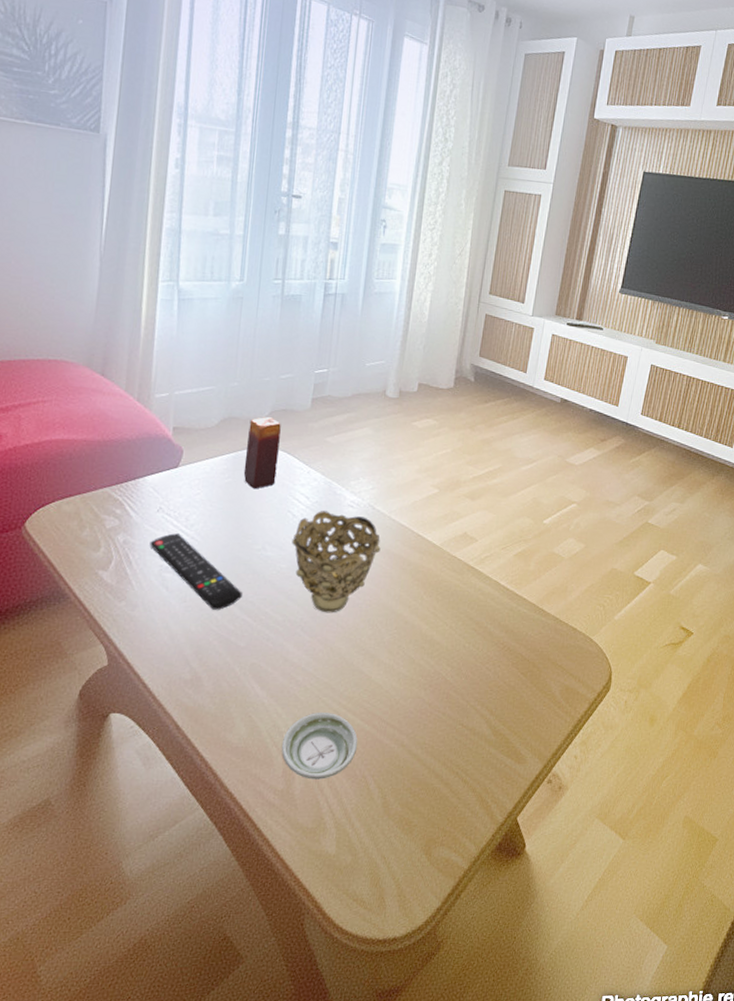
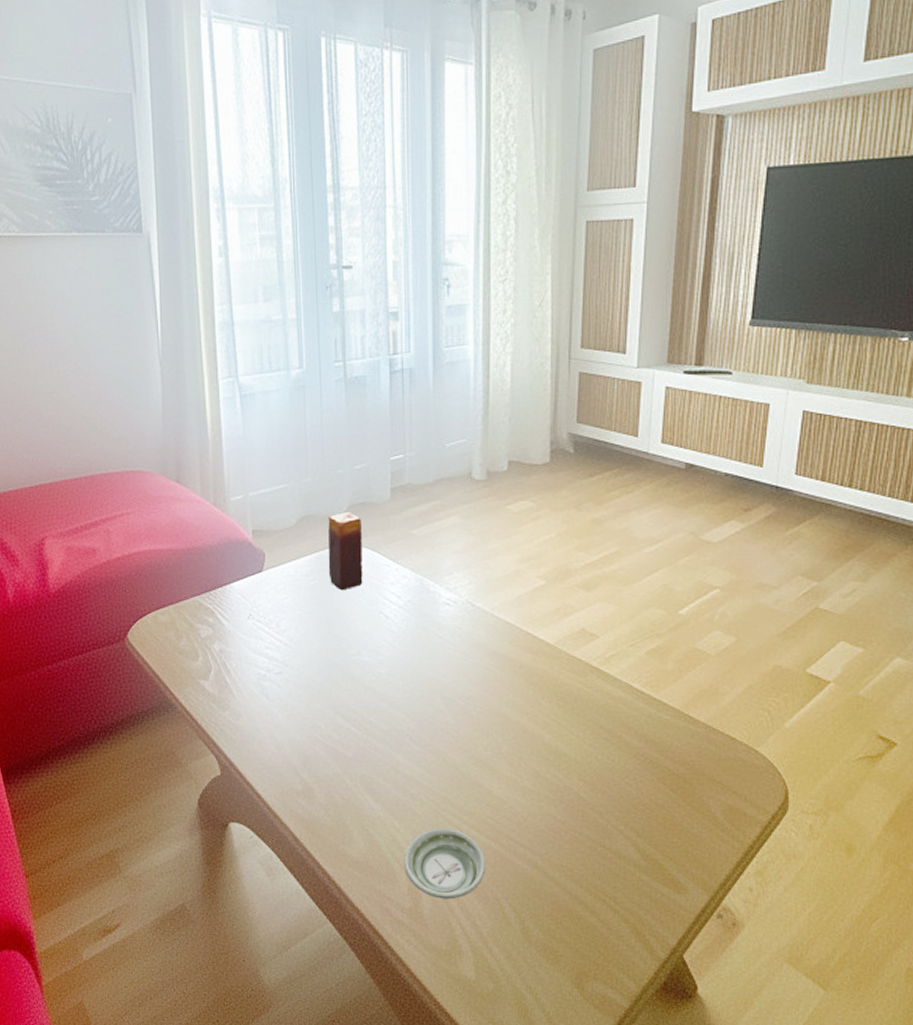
remote control: present [150,533,242,610] -> none [245,640,343,719]
decorative bowl: present [292,511,381,613] -> none [388,610,486,722]

